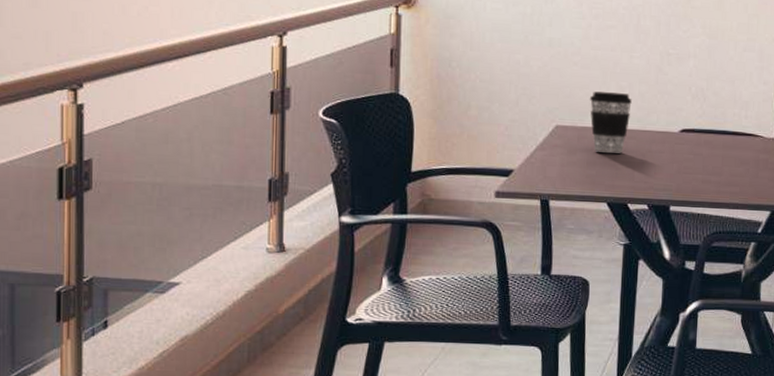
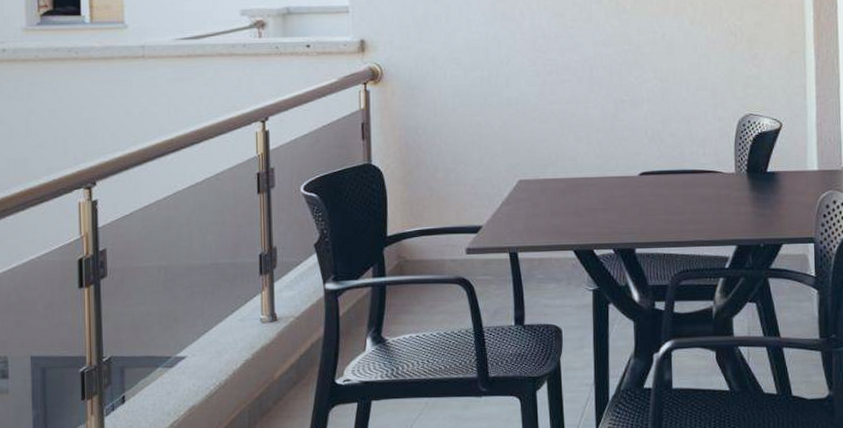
coffee cup: present [589,91,632,153] -> none [549,143,590,202]

